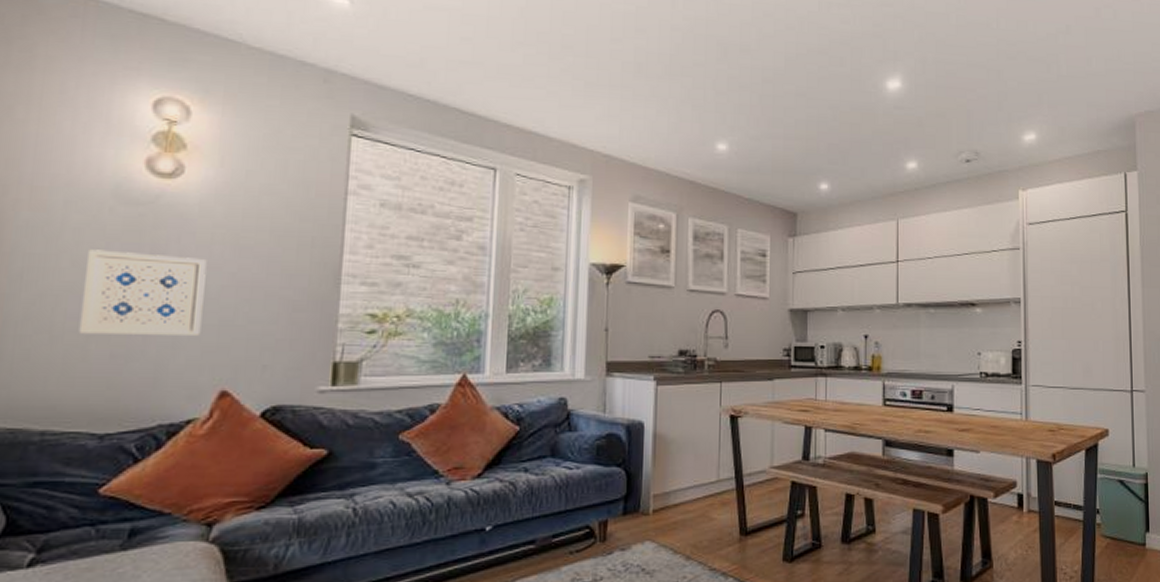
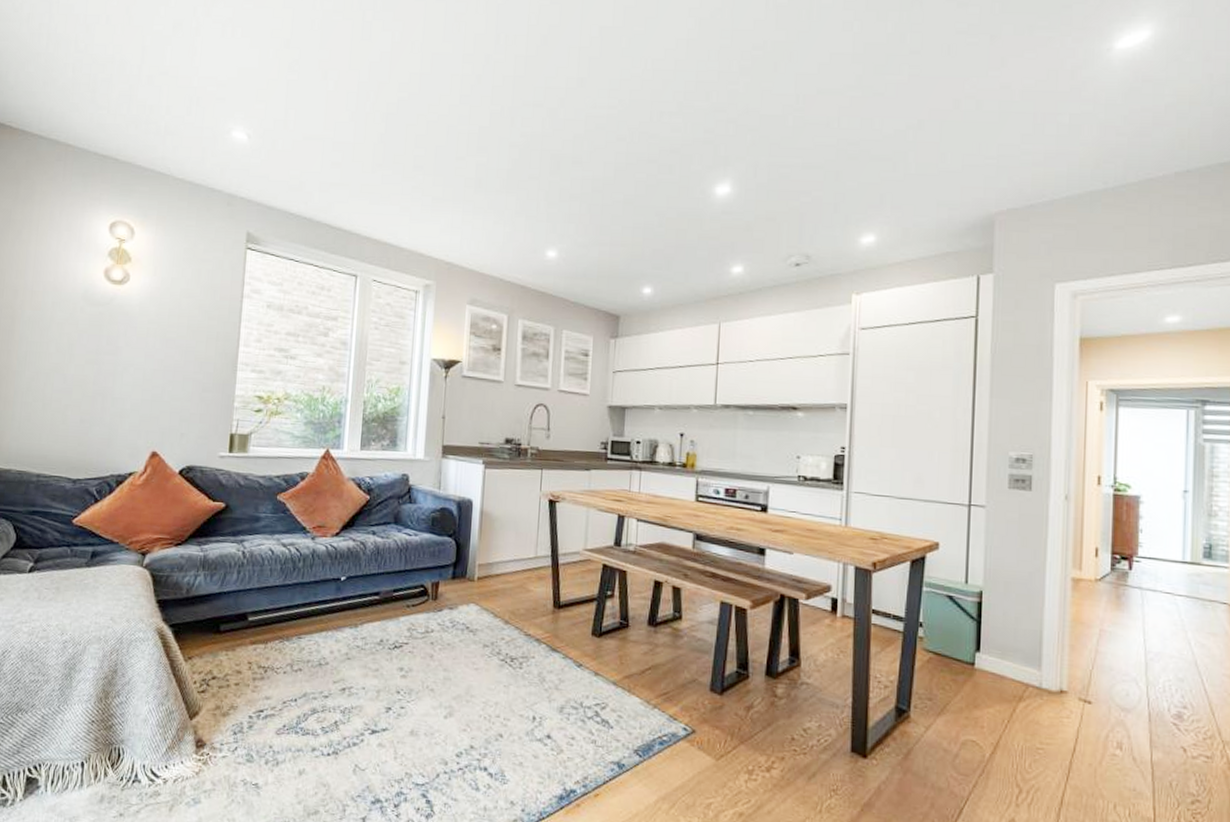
wall art: present [78,249,207,335] -> none [60,339,144,408]

